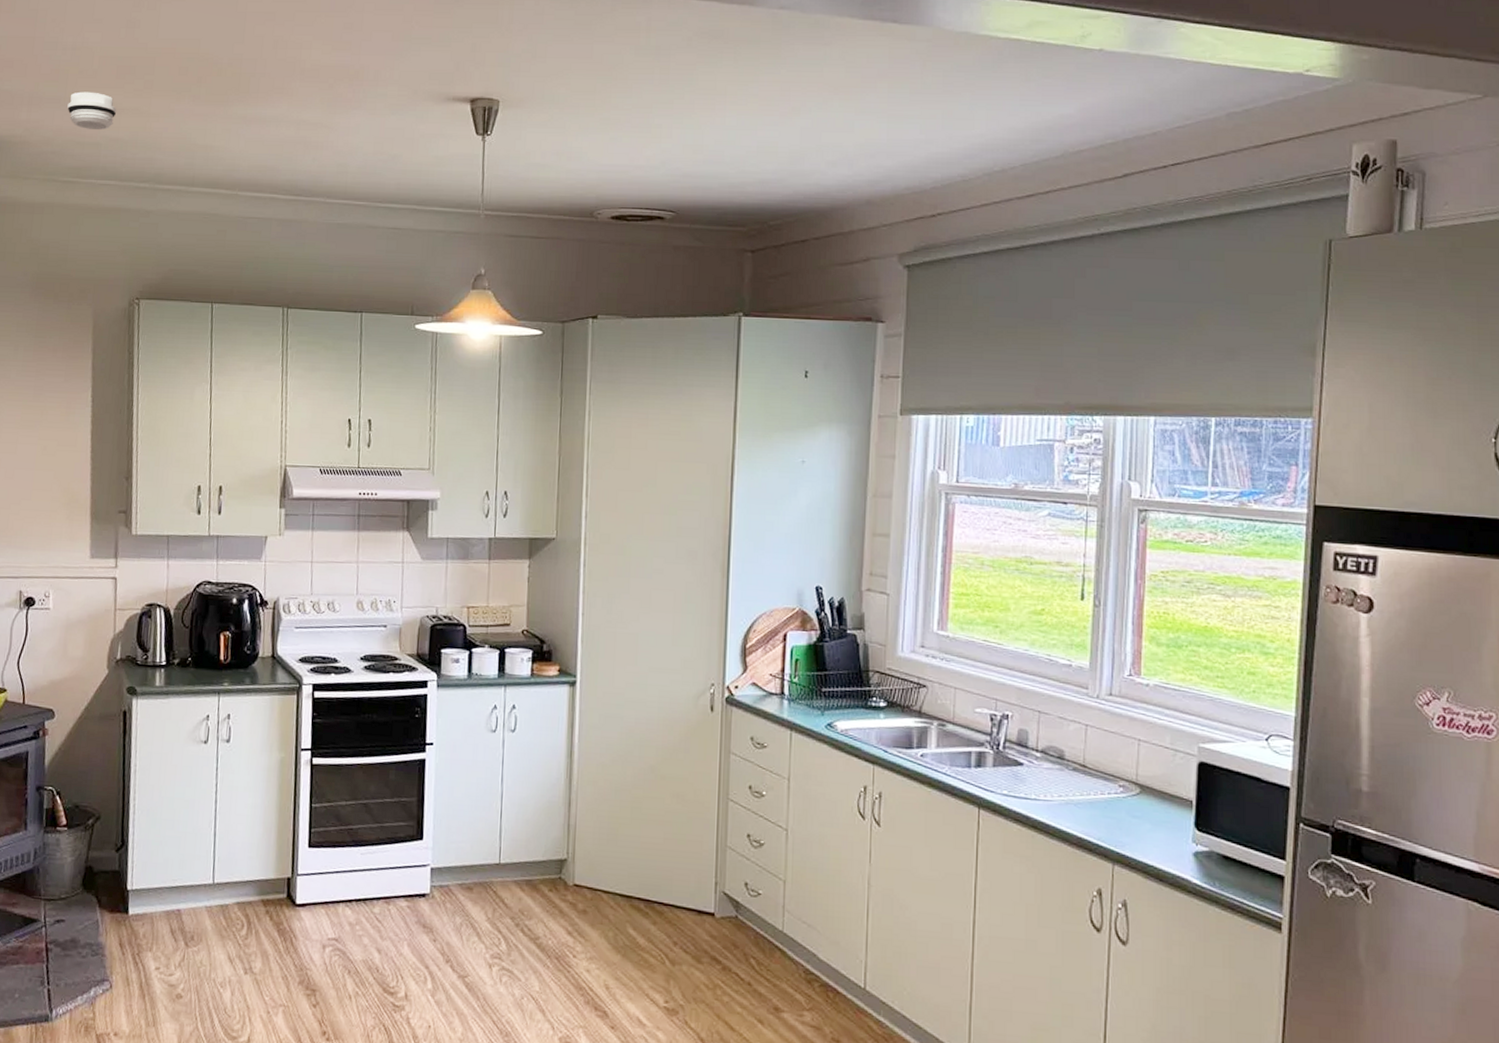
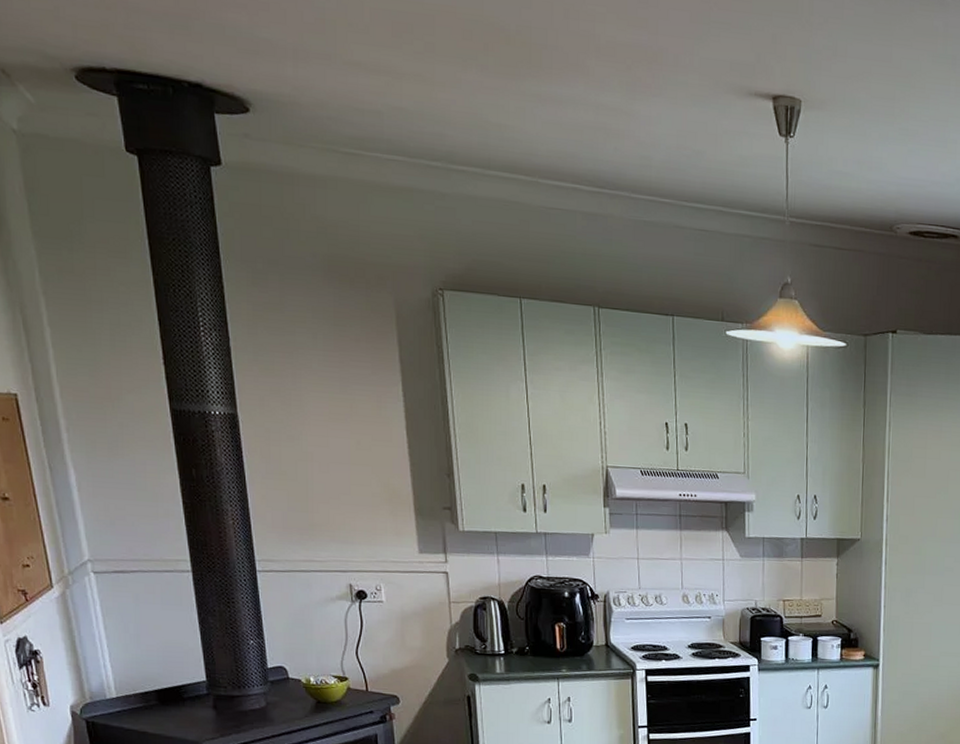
smoke detector: present [67,91,117,131] -> none [340,48,397,97]

